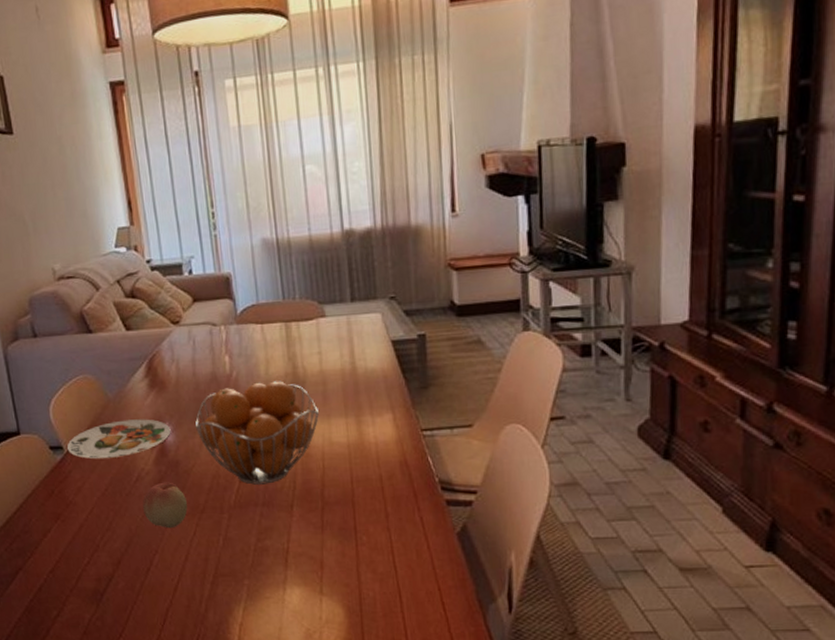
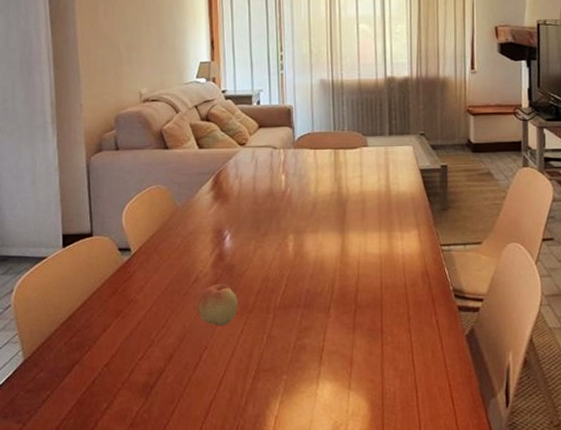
plate: present [66,419,171,460] -> none [134,226,229,261]
fruit basket: present [194,381,320,485] -> none [251,198,358,288]

